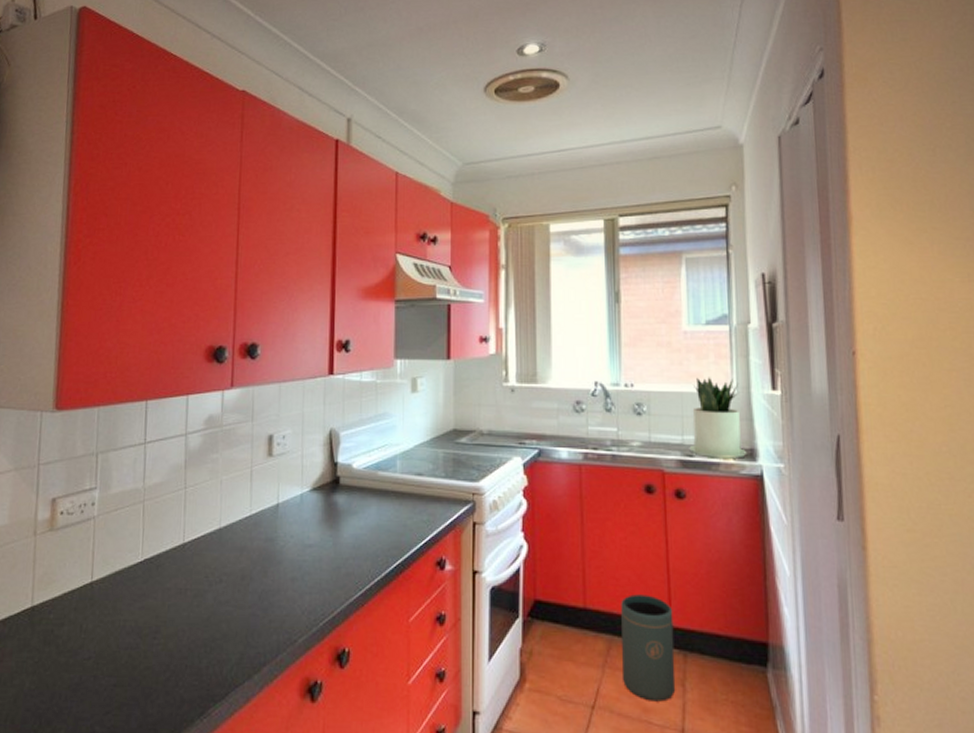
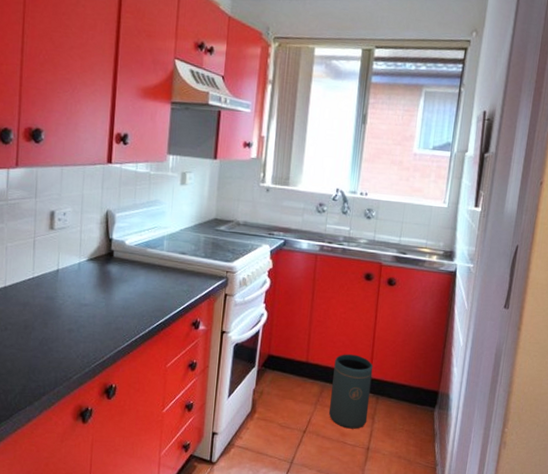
planter: present [689,377,747,459] -> none [404,192,450,258]

